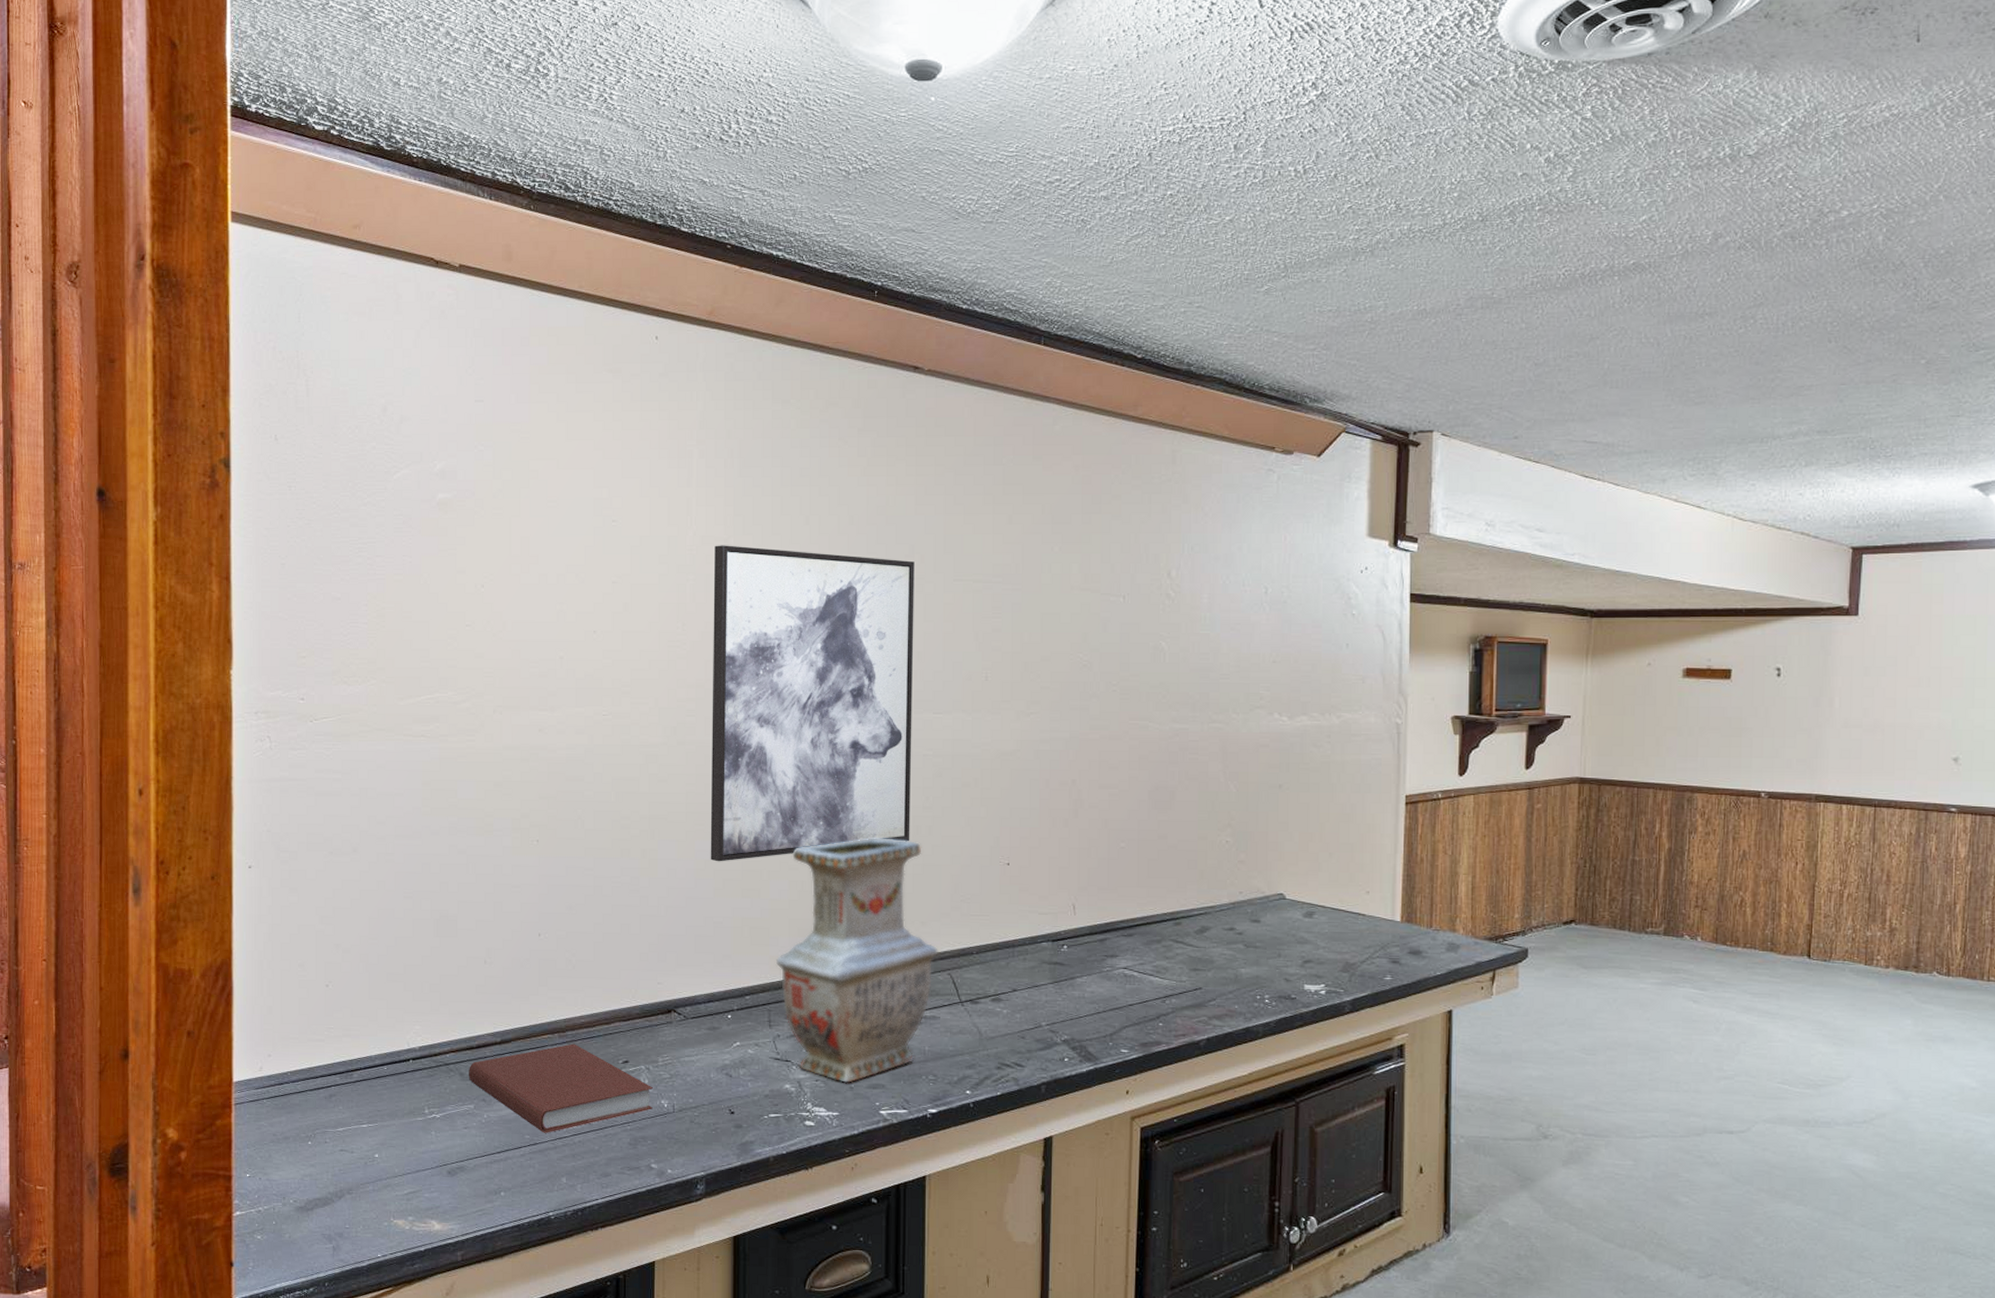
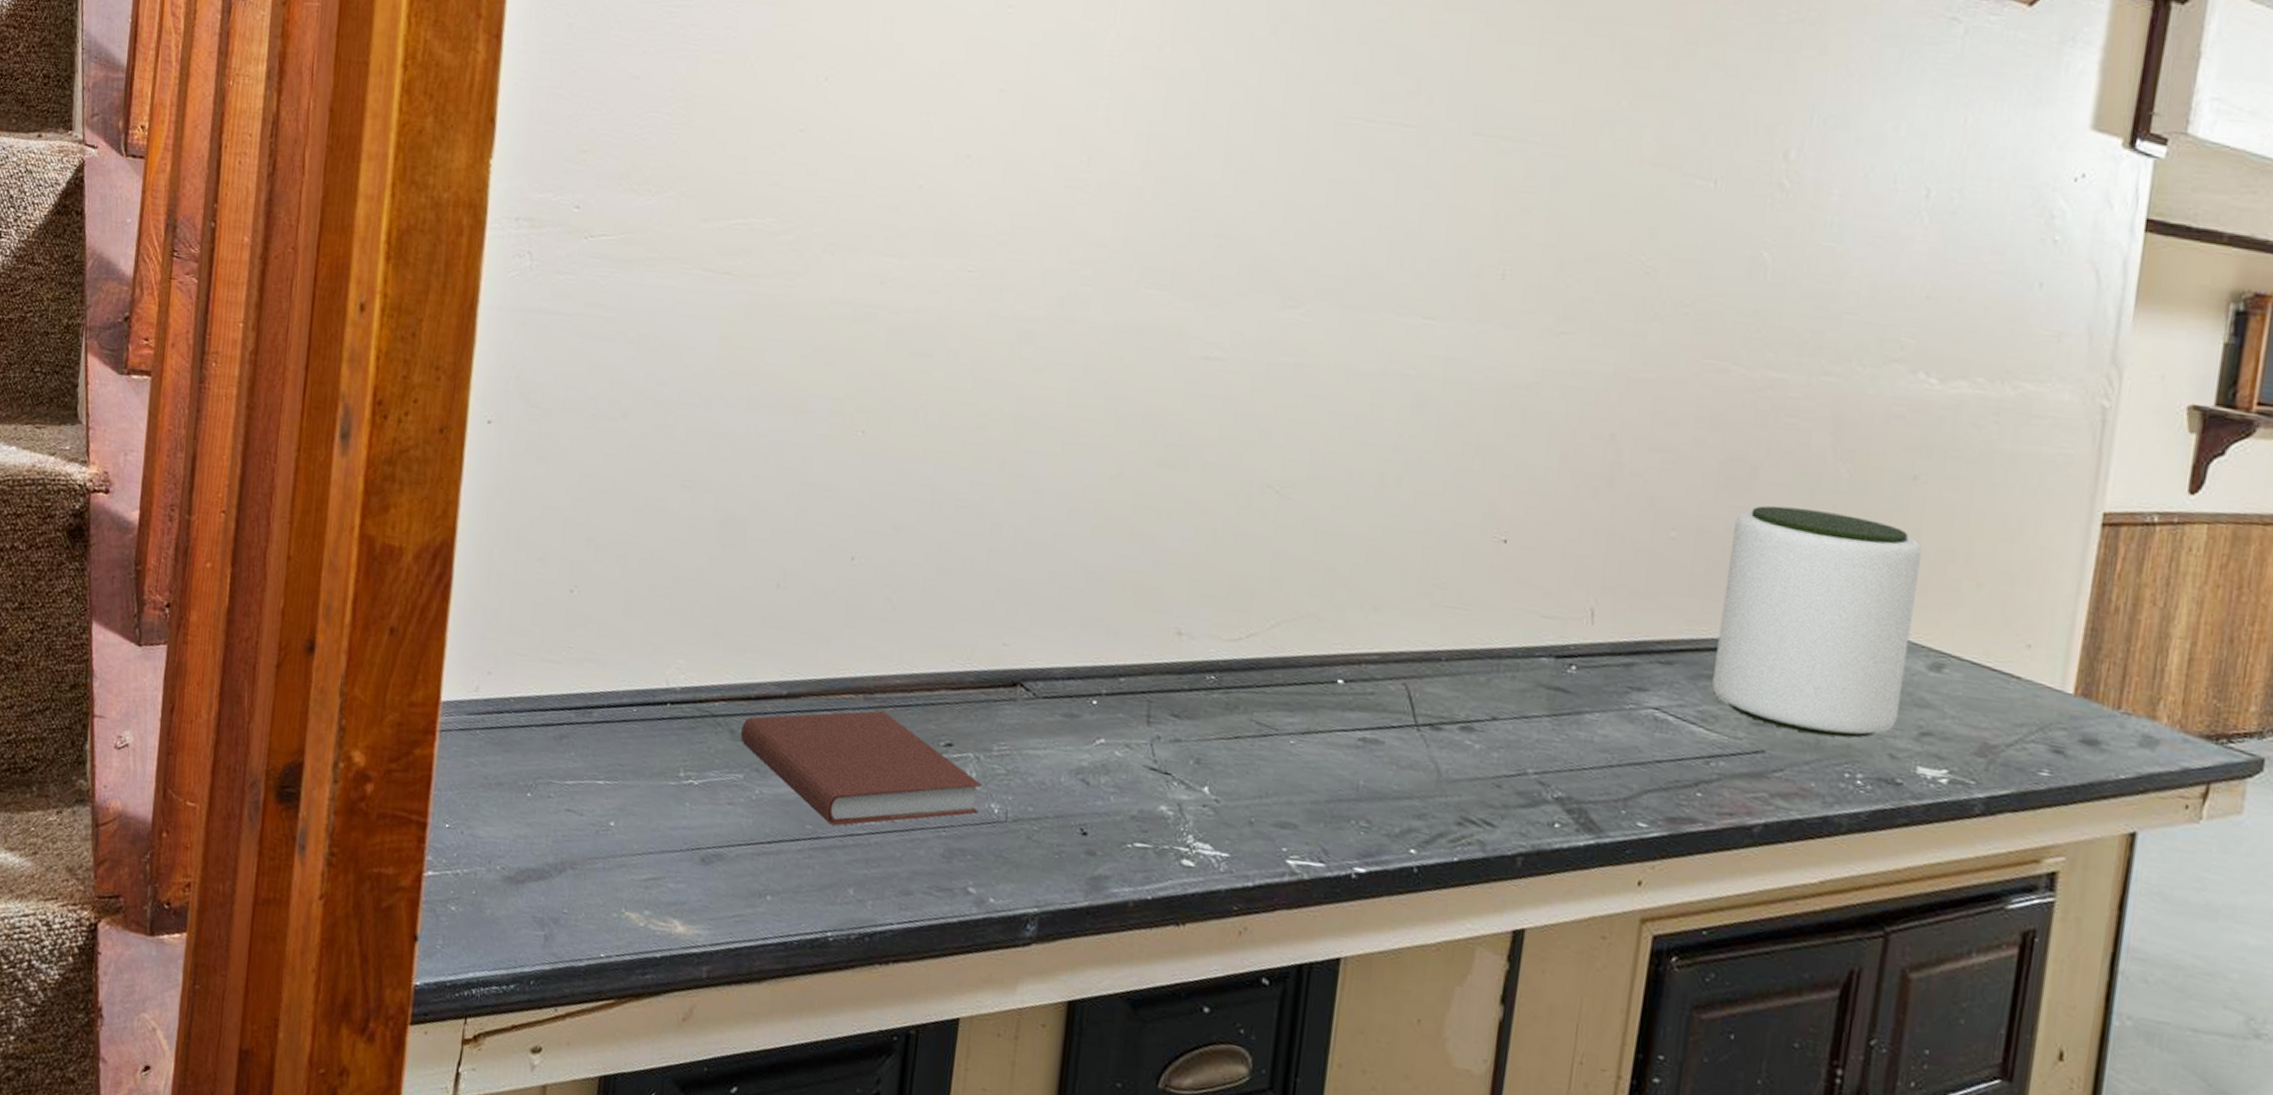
wall art: present [710,545,915,862] -> none [1091,53,1420,494]
vase: present [775,838,938,1083] -> none [1165,481,1393,816]
plant pot: none [1161,817,1291,972] -> present [1712,505,1923,738]

